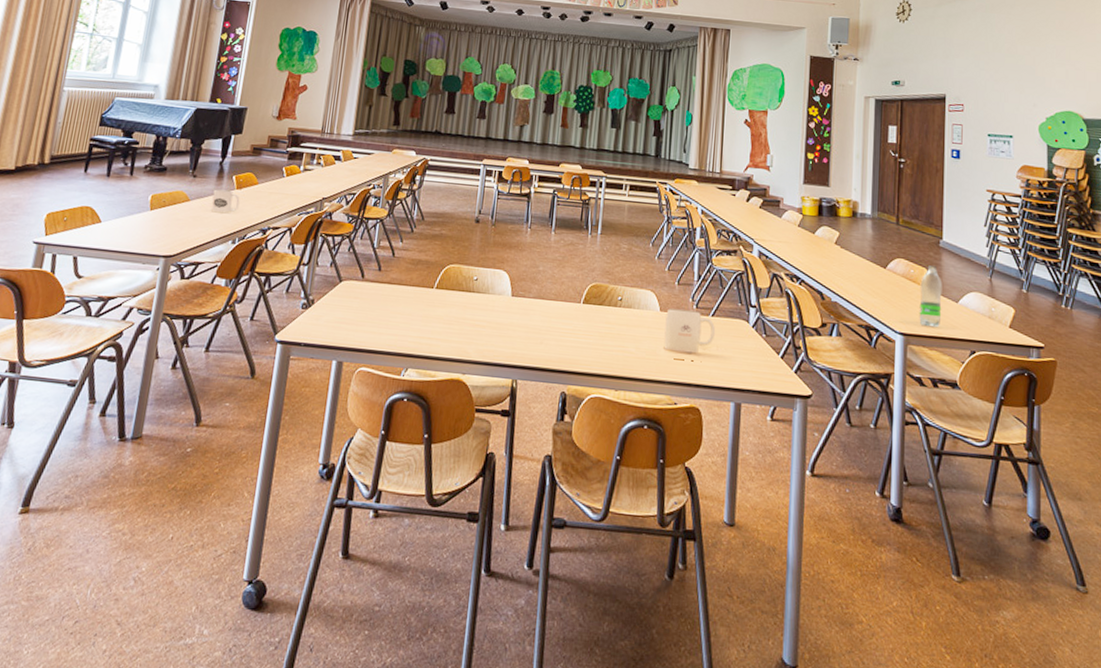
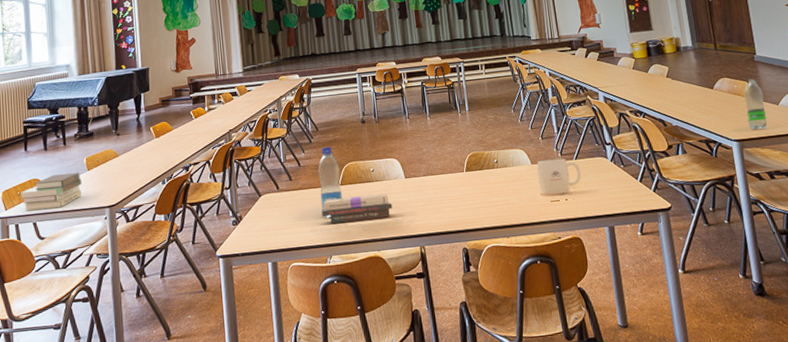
books: none [67,206,141,246] -> present [20,172,82,210]
mug: present [211,189,240,214] -> none [137,140,161,162]
books: none [407,302,490,338] -> present [321,193,393,224]
bottle: none [408,240,439,324] -> present [318,147,342,218]

